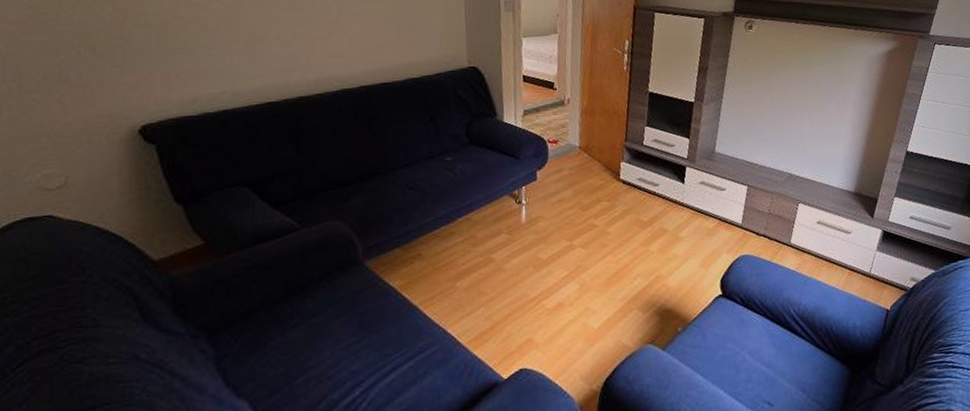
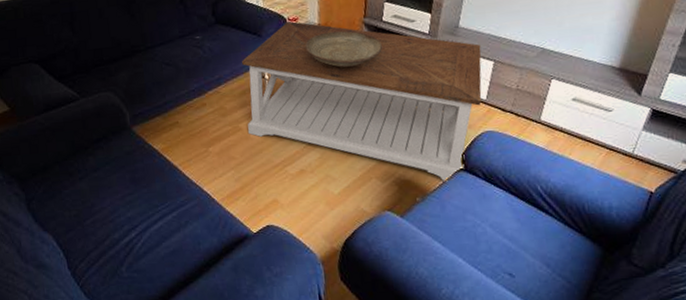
coffee table: none [496,143,738,309] -> present [241,20,482,182]
decorative bowl: none [565,154,643,192] -> present [305,31,382,68]

